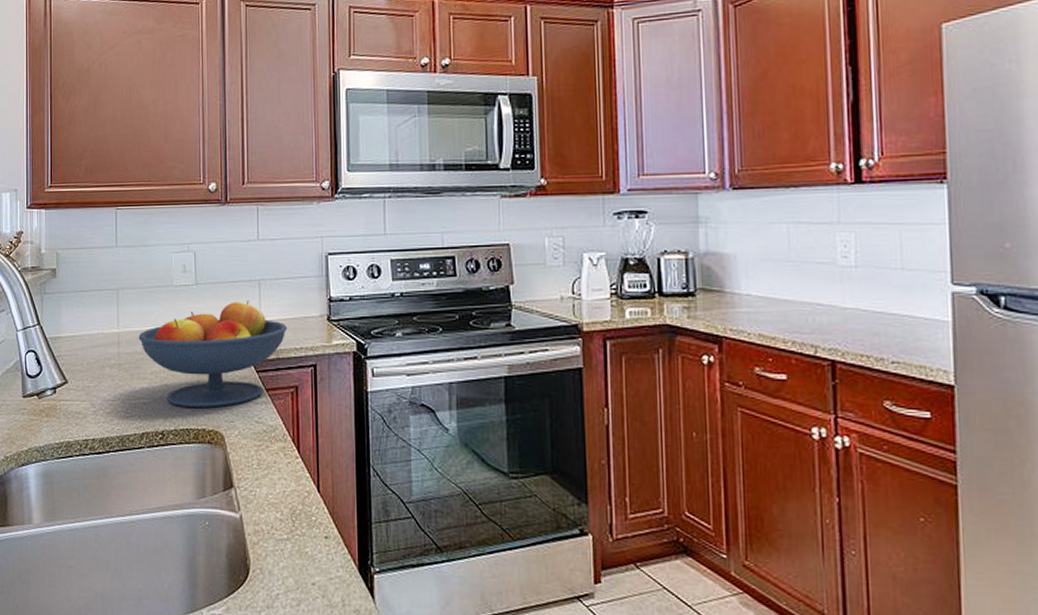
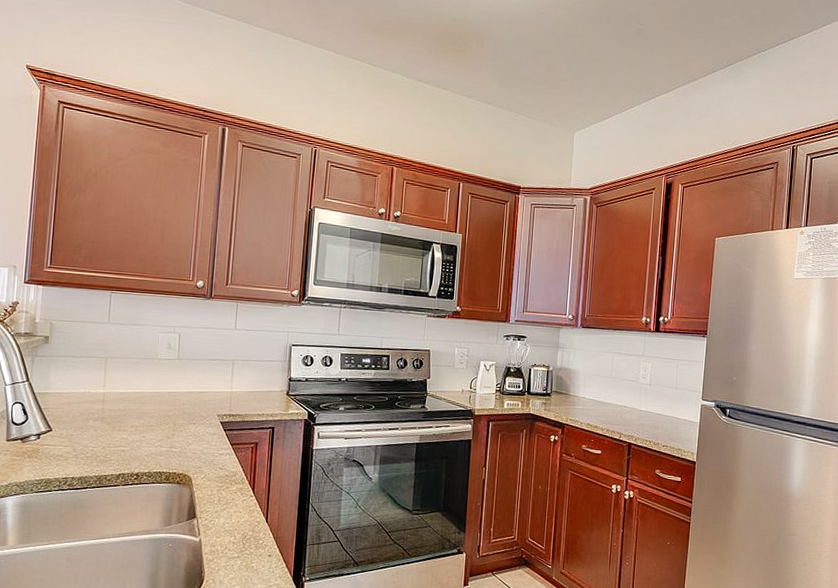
fruit bowl: present [138,300,288,408] -> none [122,375,254,456]

